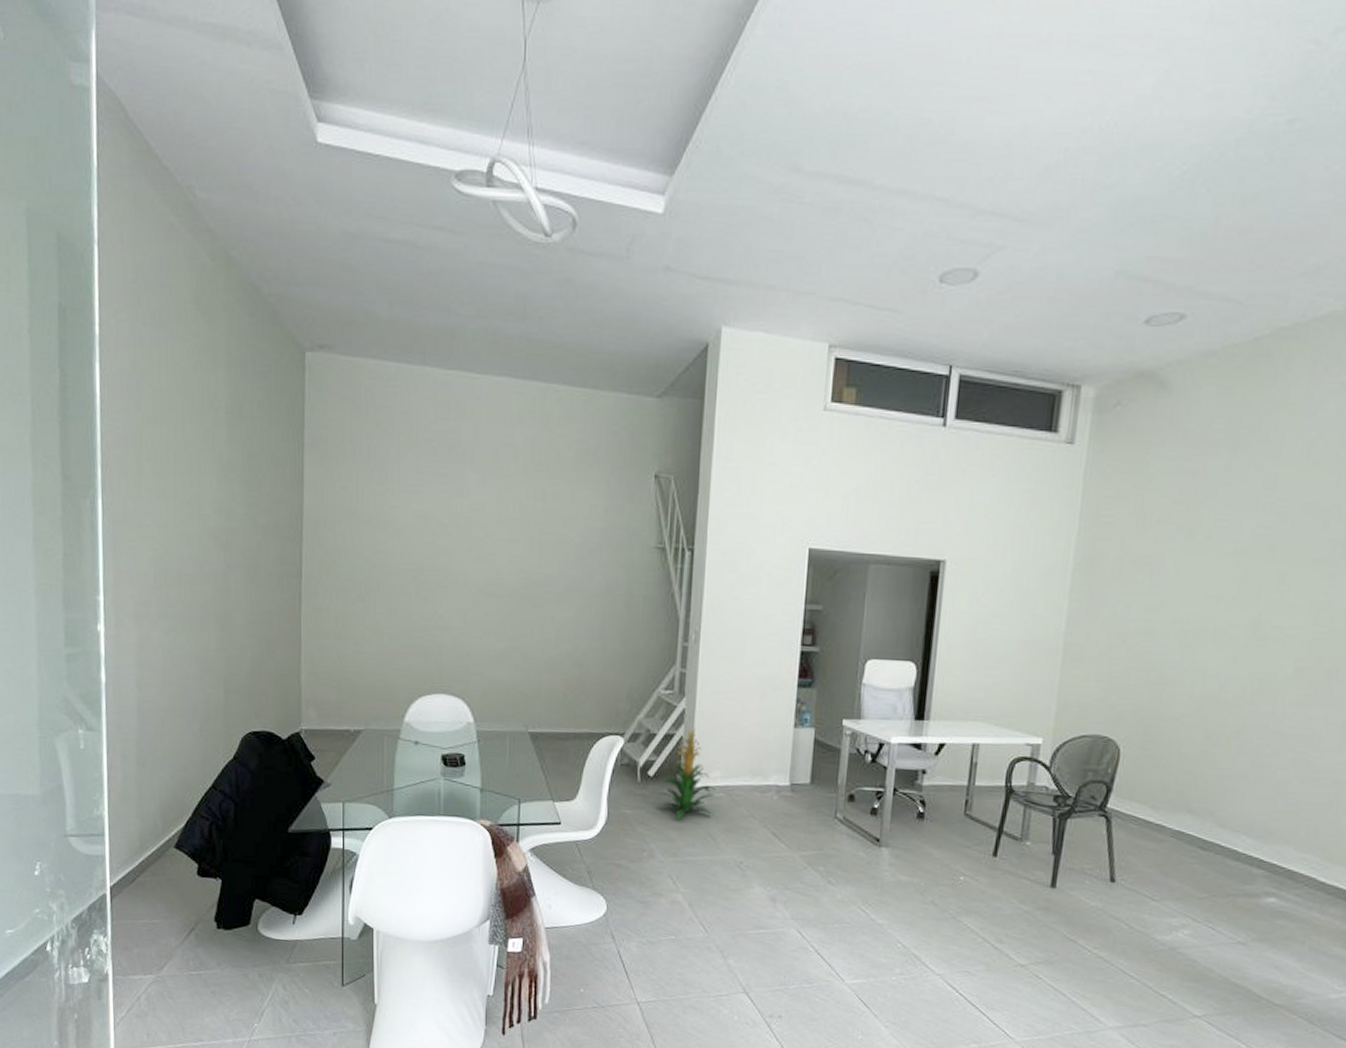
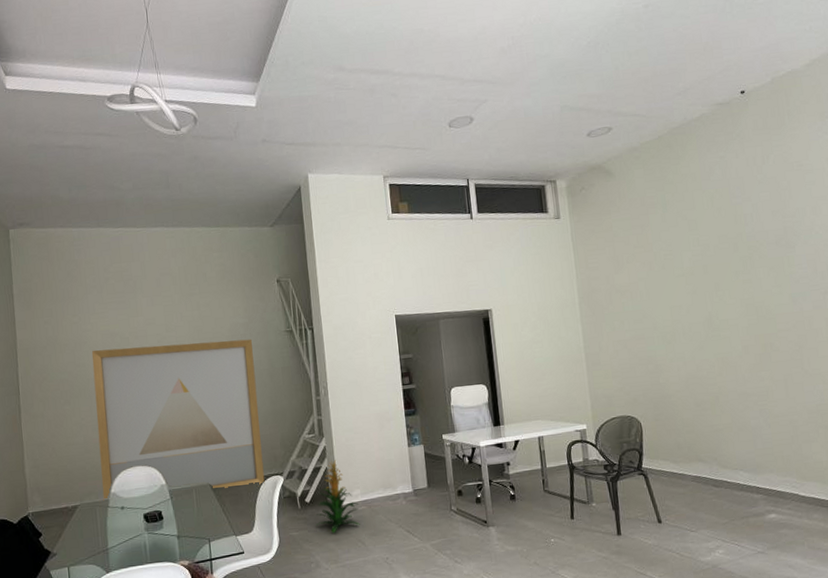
wall art: none [394,534,610,746] -> present [91,339,265,501]

